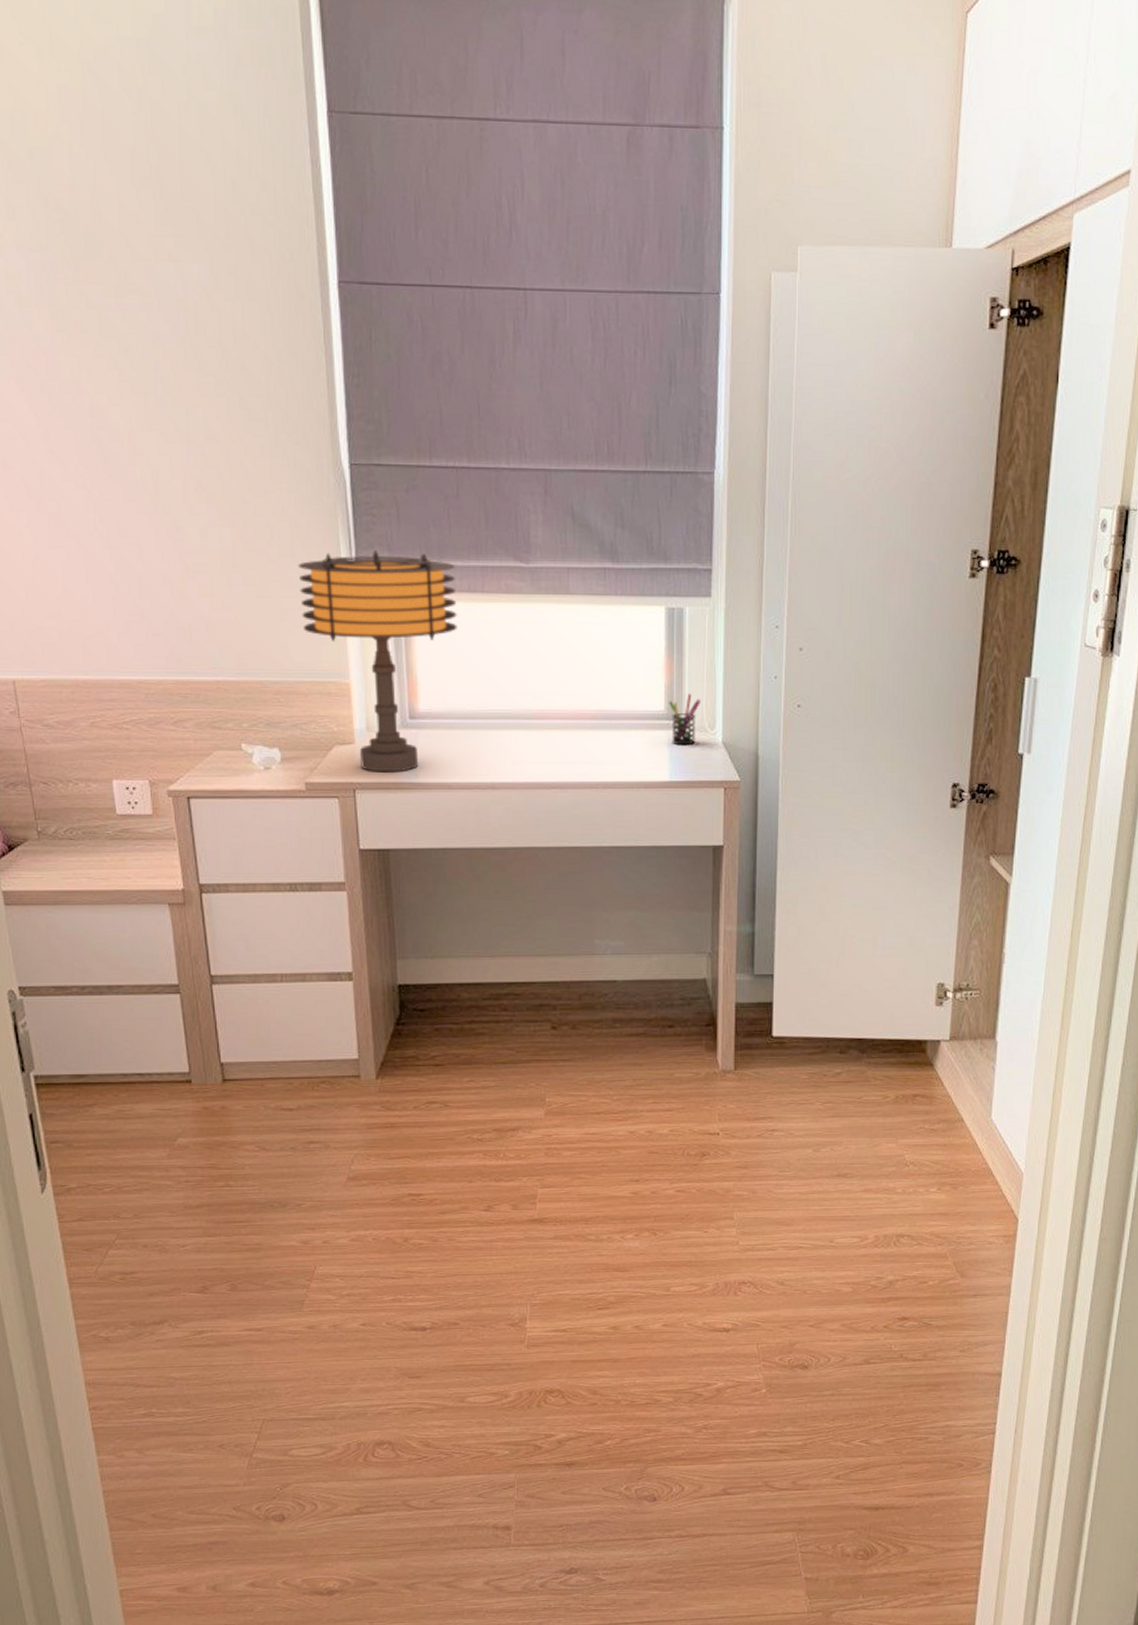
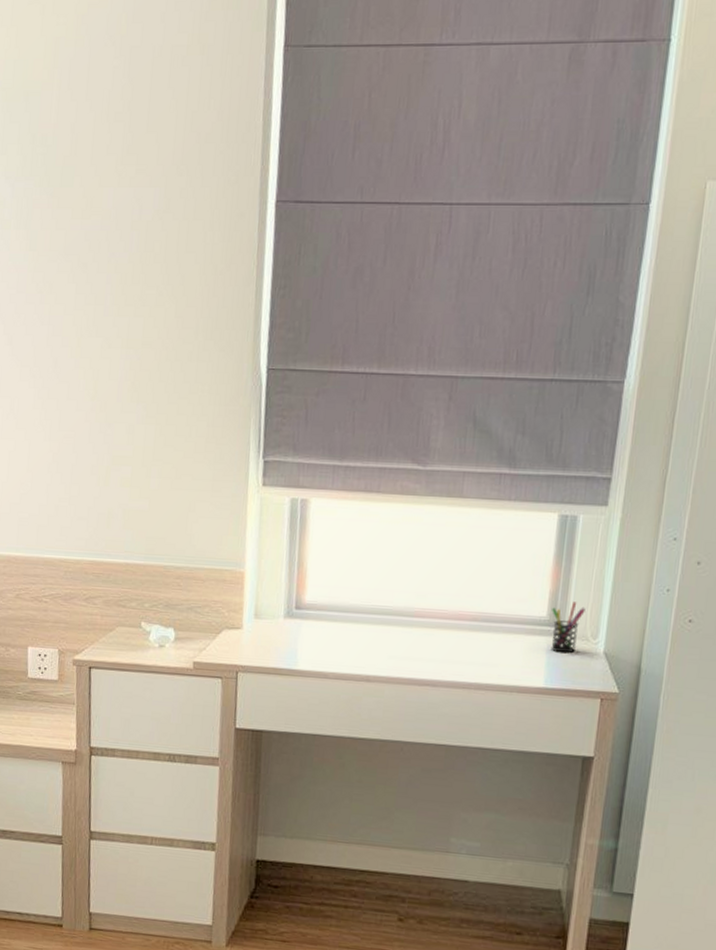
table lamp: present [298,550,457,773] -> none [207,449,354,659]

